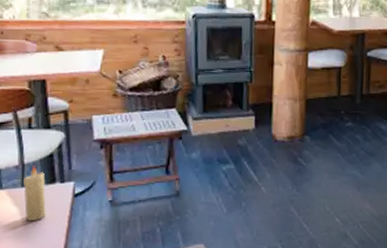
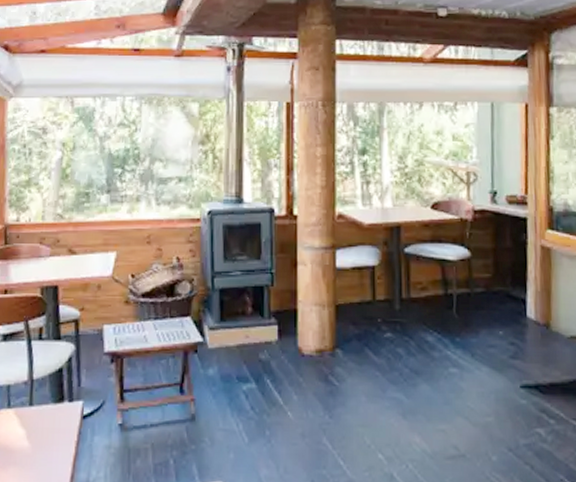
candle: present [24,165,46,221] -> none [31,381,54,445]

